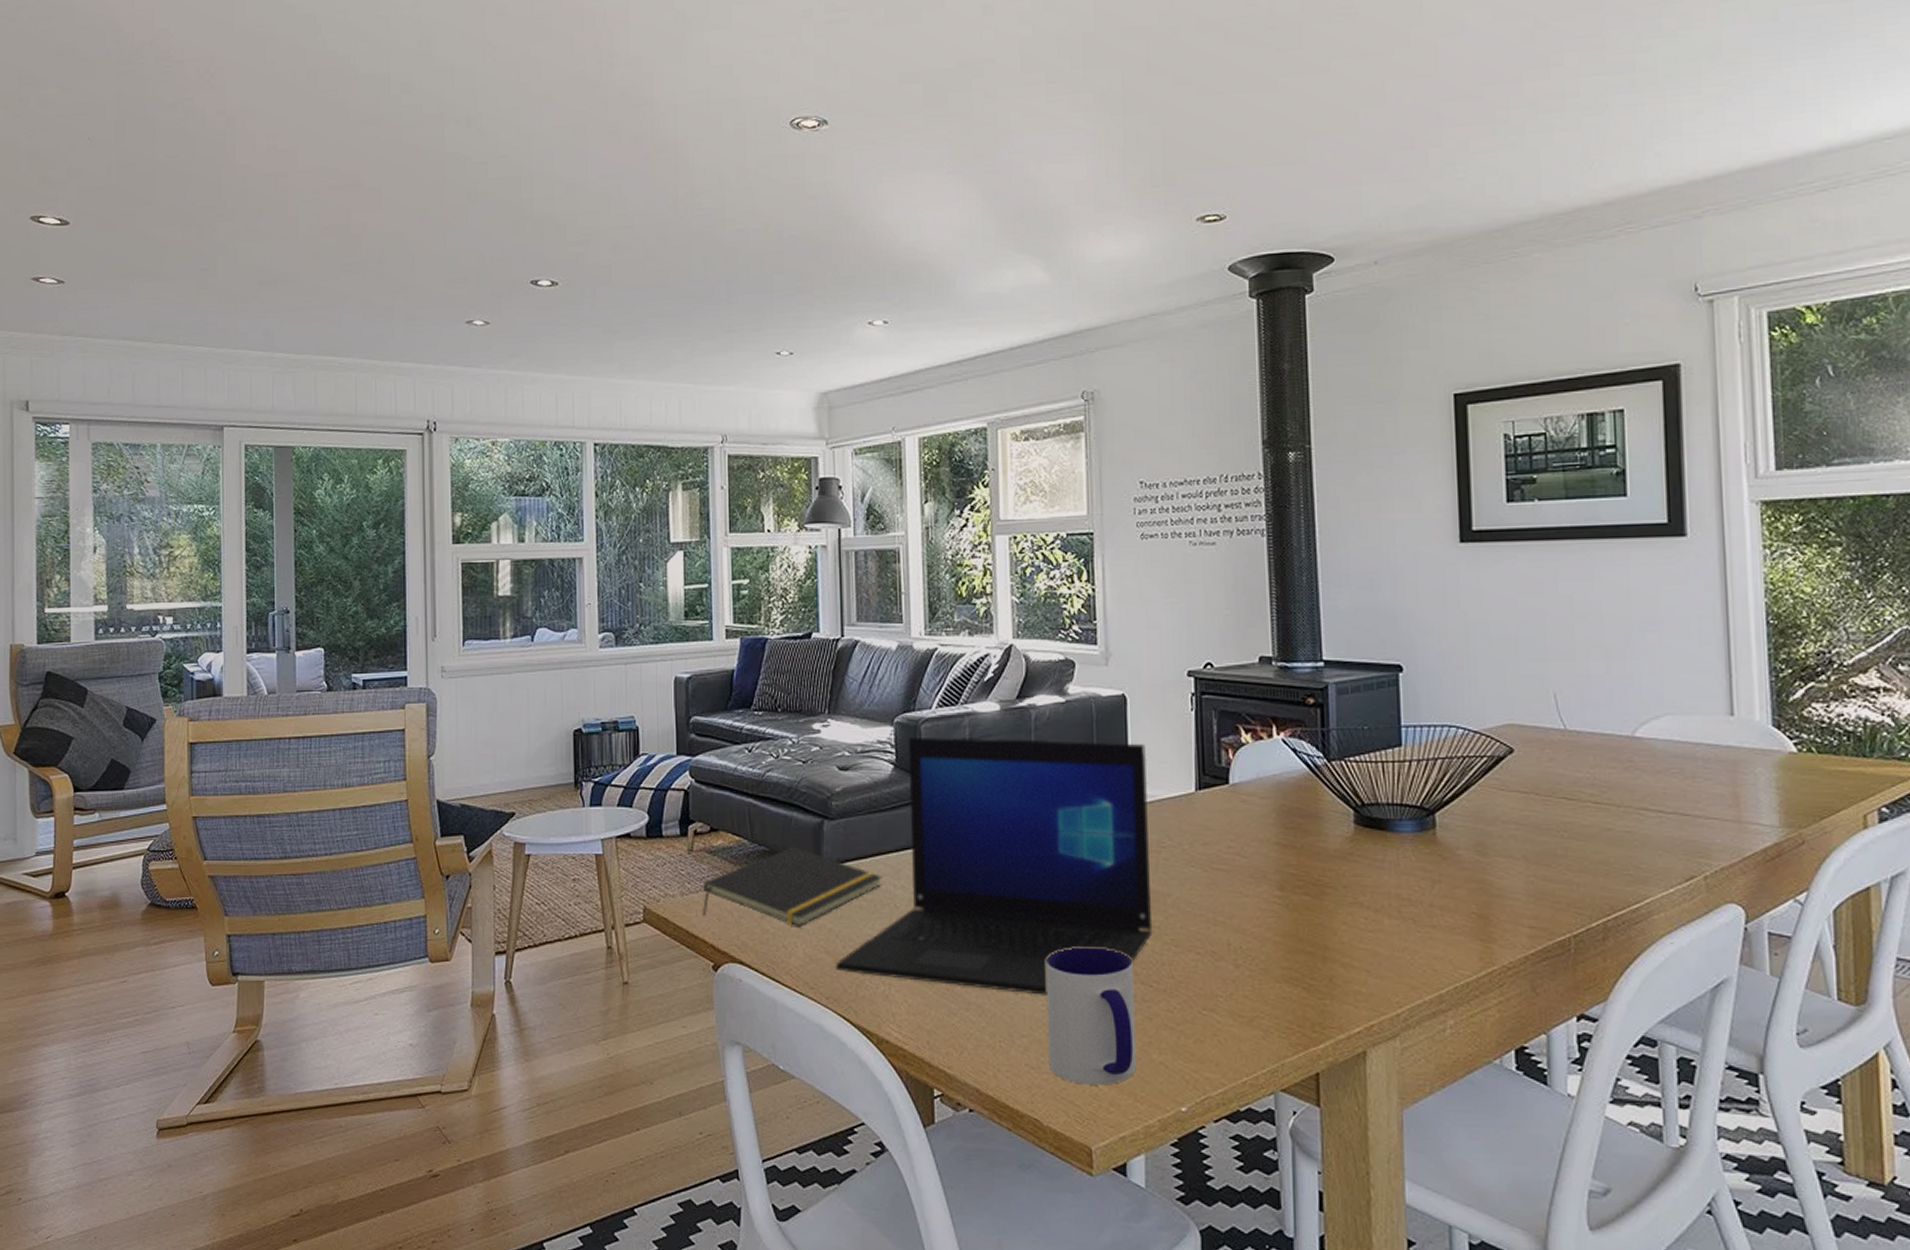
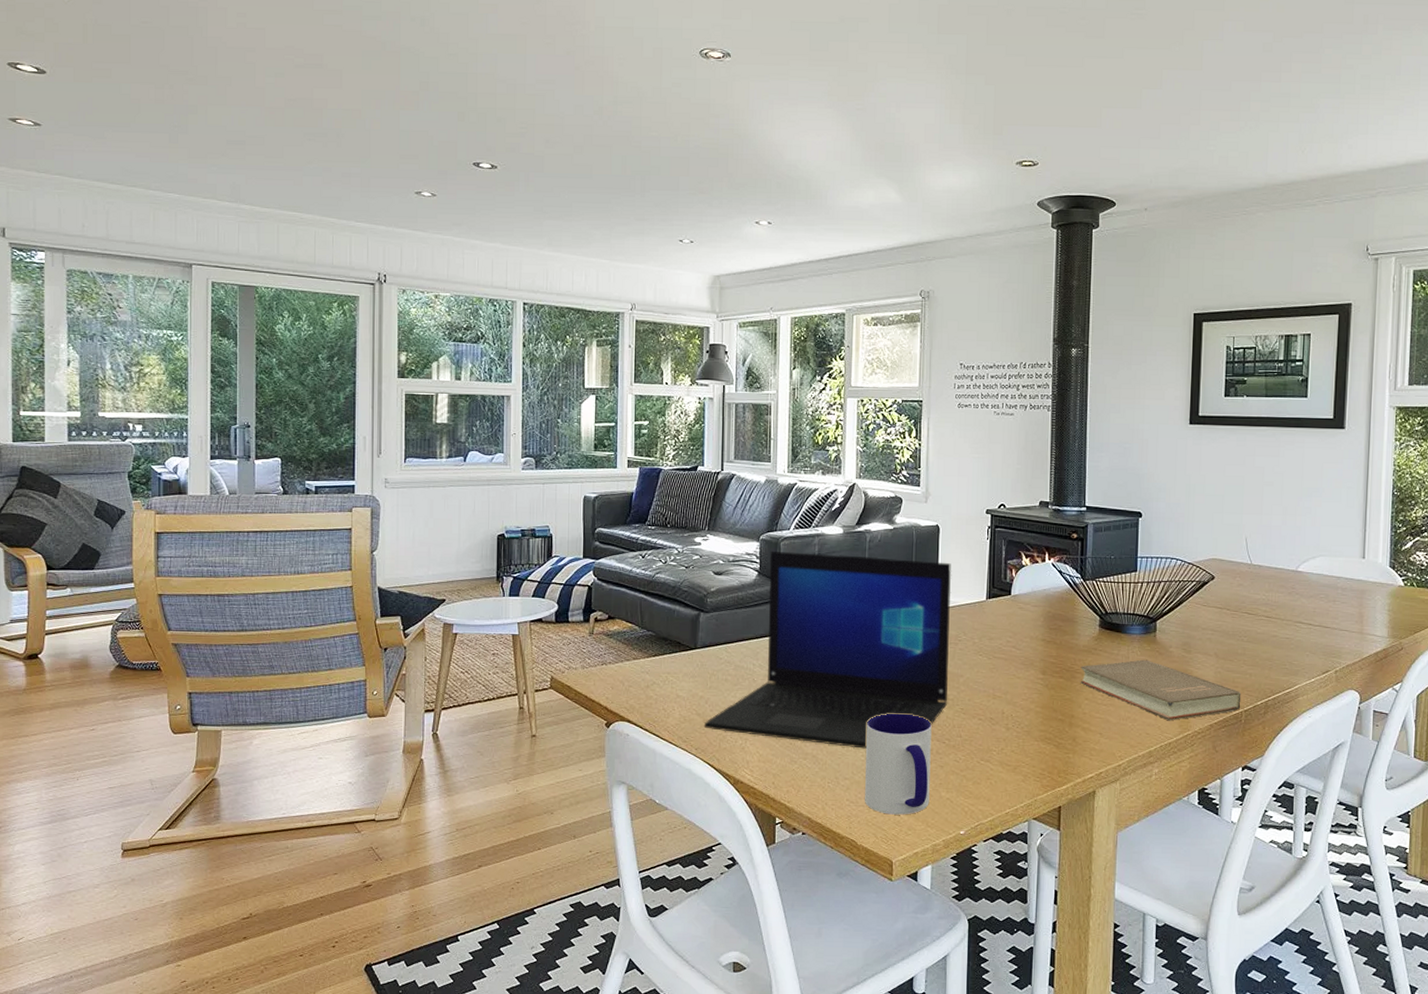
notepad: present [702,846,882,926] -> none [598,632,744,694]
book: none [1332,867,1567,952] -> present [1080,659,1242,721]

